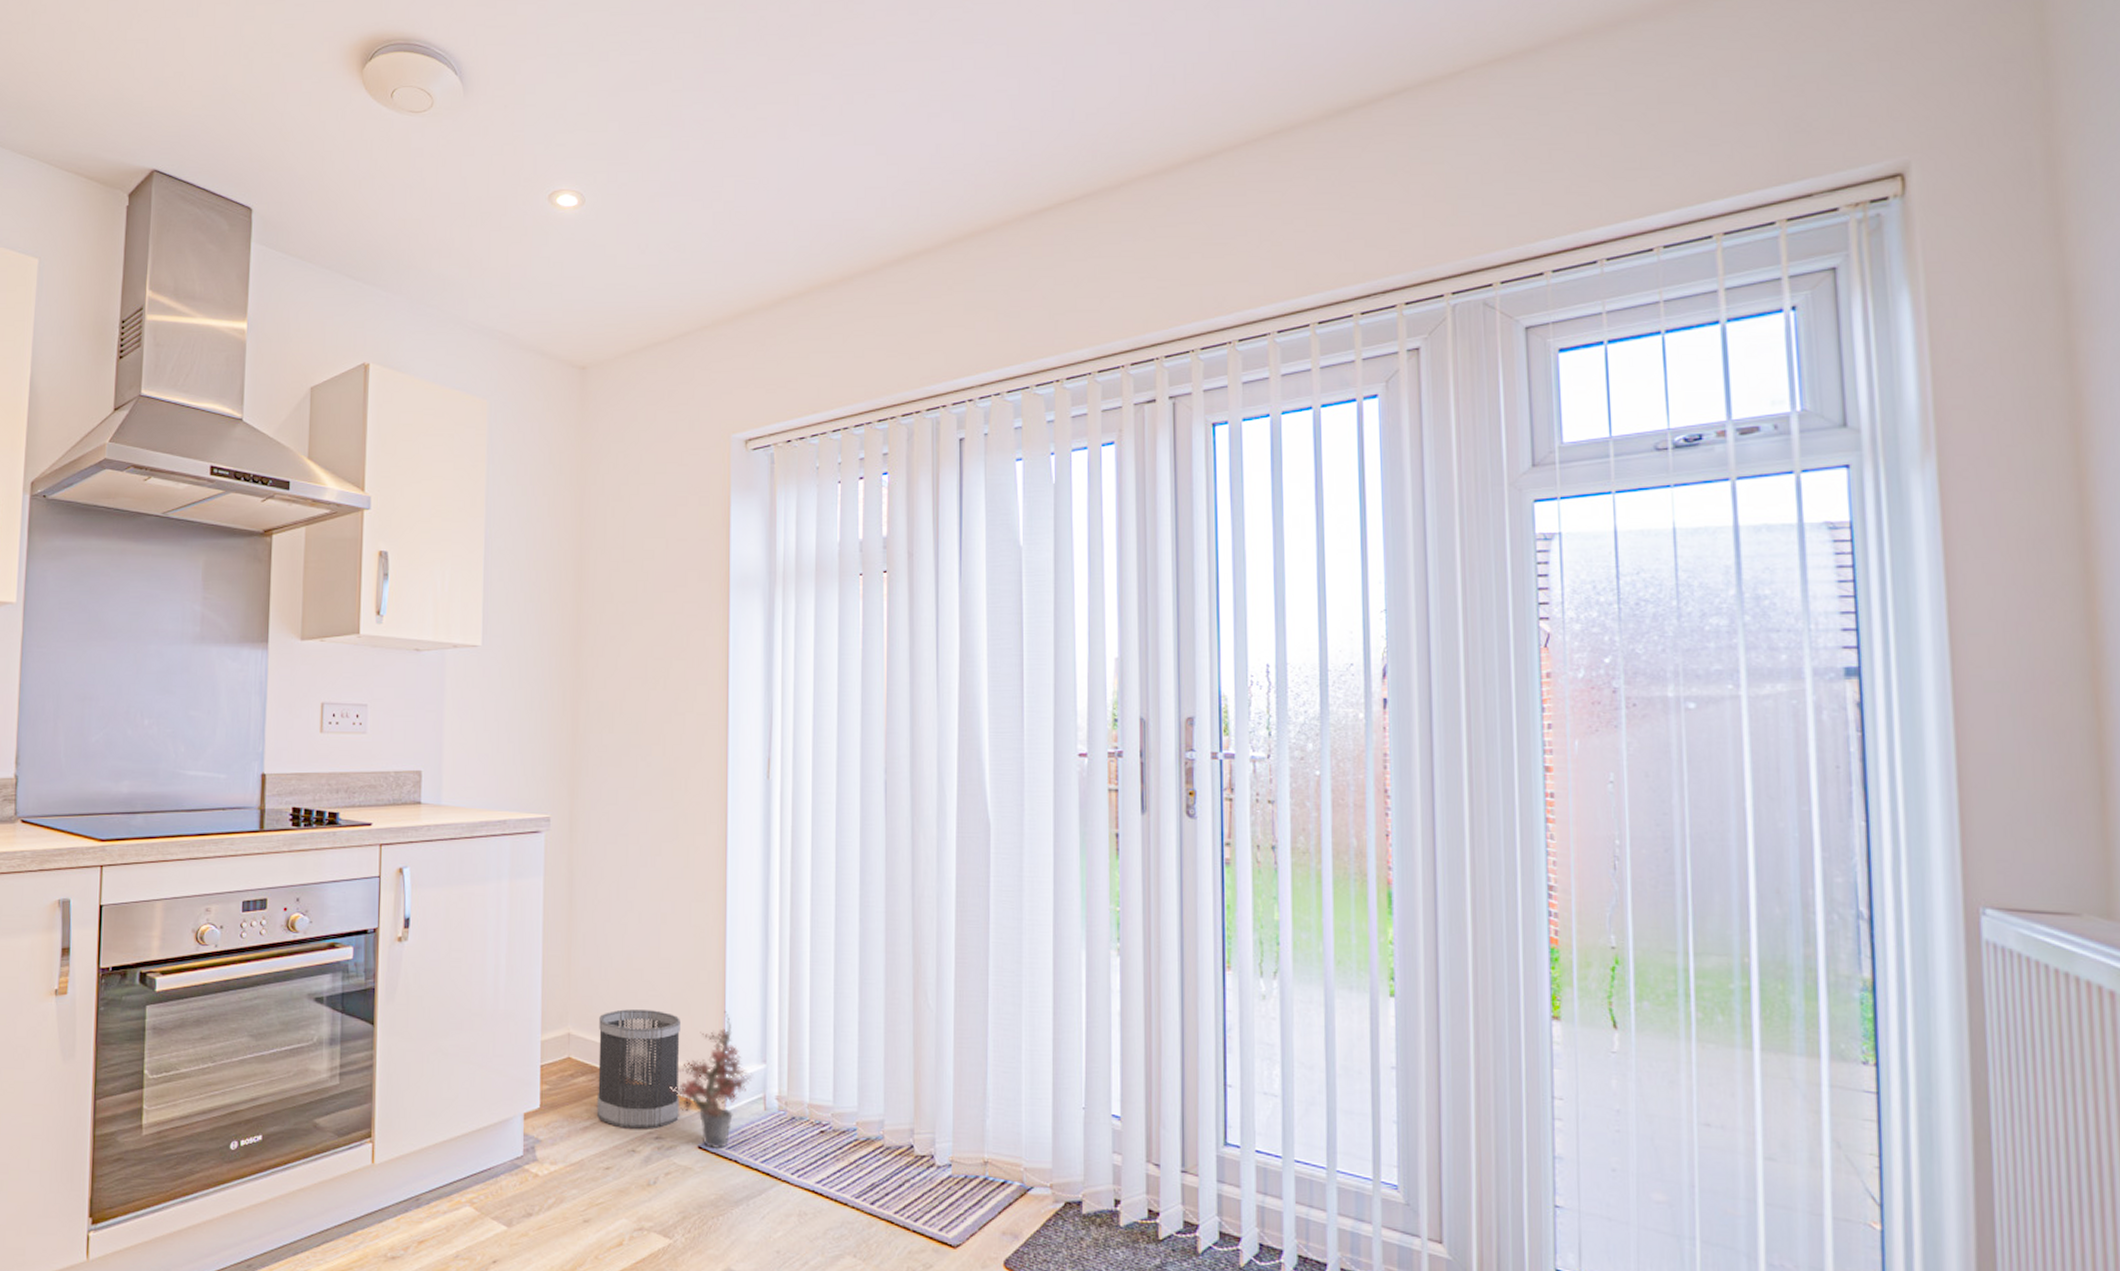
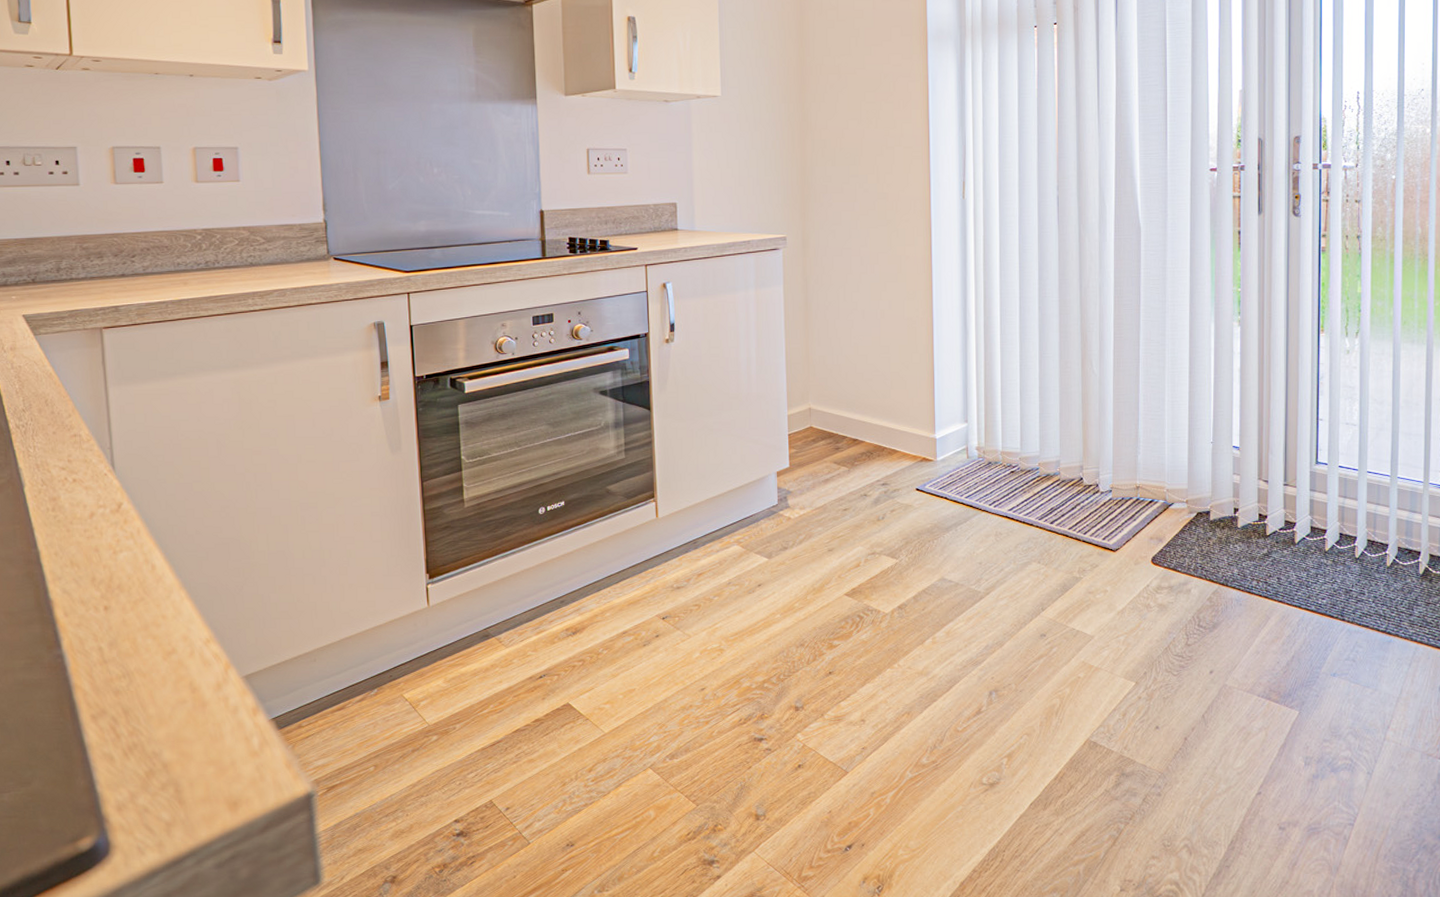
wastebasket: present [596,1009,680,1129] -> none [834,386,900,479]
potted plant: present [668,1010,753,1150] -> none [891,383,958,490]

